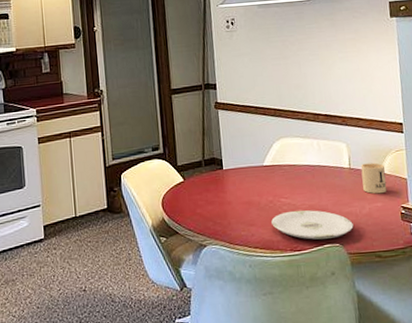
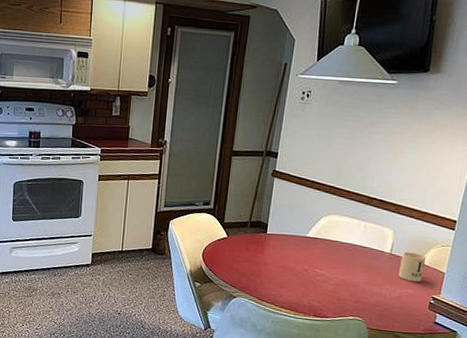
plate: present [271,210,354,240] -> none [302,281,380,313]

